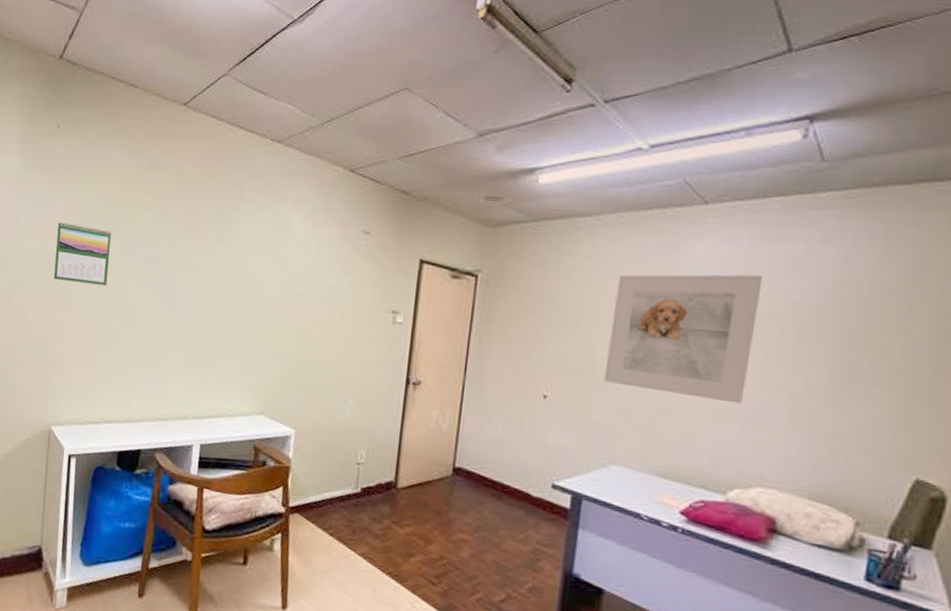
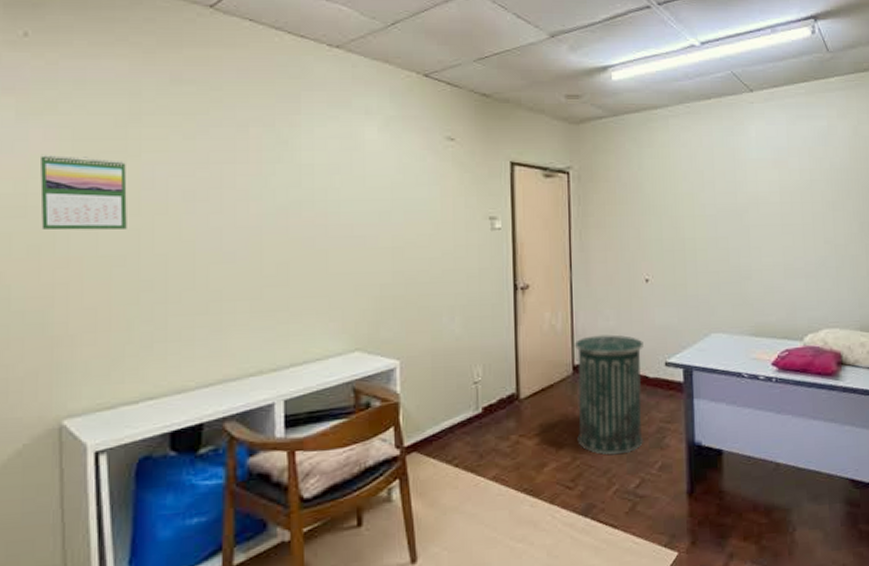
trash can: none [447,441,531,567] -> present [574,334,644,455]
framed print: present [603,274,763,404] -> none [692,150,803,261]

